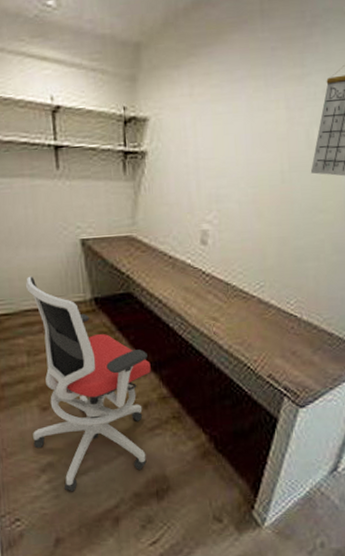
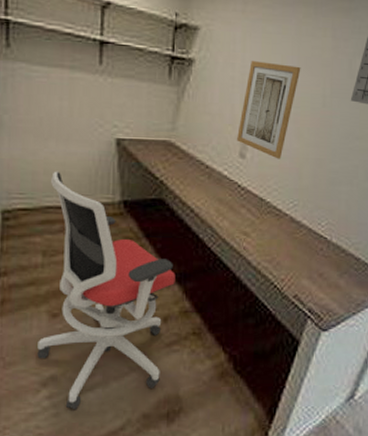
wall art: none [197,144,256,242] -> present [237,61,301,159]

